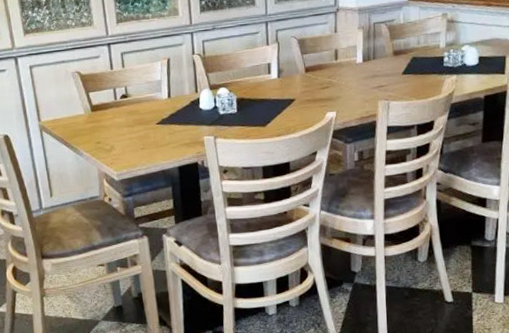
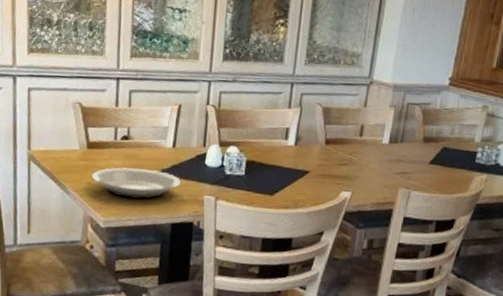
plate: none [99,120,181,151] -> present [92,167,182,200]

